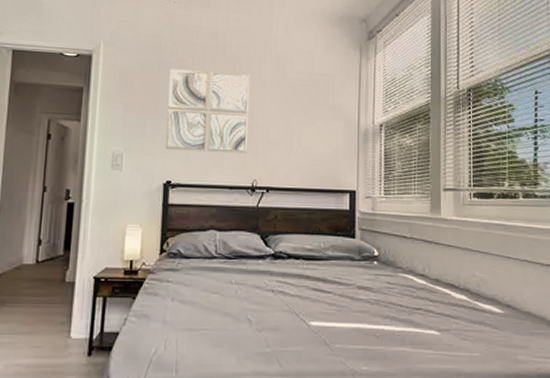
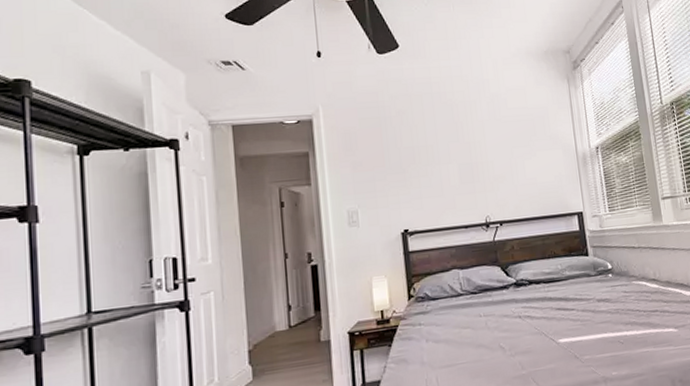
wall art: present [166,69,251,153] -> none [391,117,476,200]

